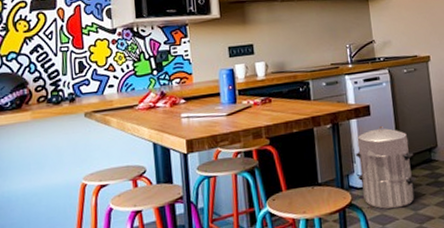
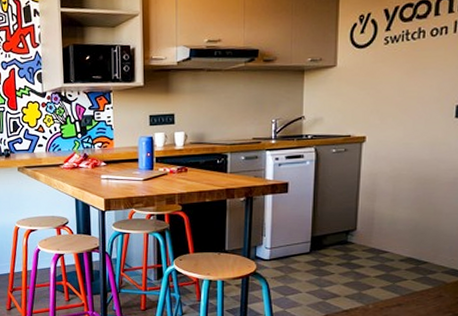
waste bin: present [355,125,416,210] -> none [265,203,329,282]

